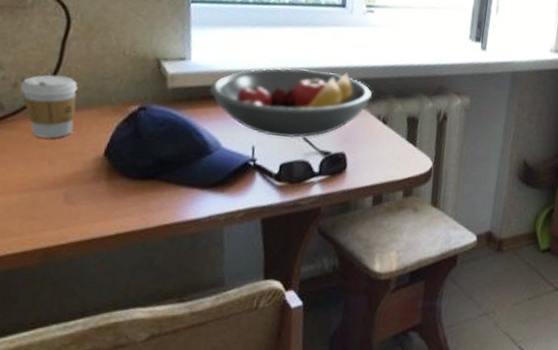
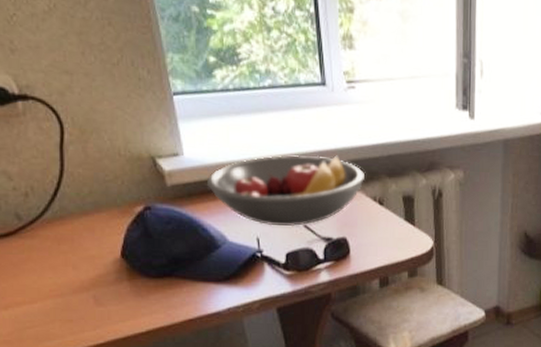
coffee cup: present [20,74,78,139] -> none [31,181,87,245]

